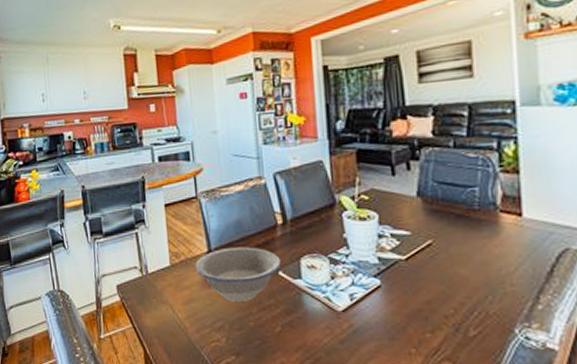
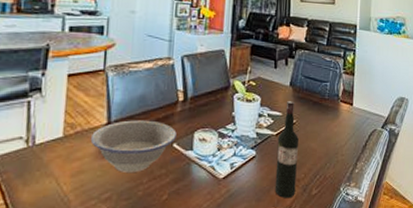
wine bottle: none [408,216,444,339] -> present [274,101,299,199]

